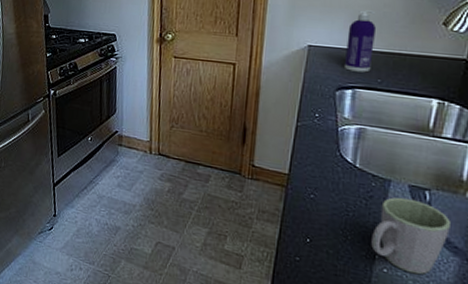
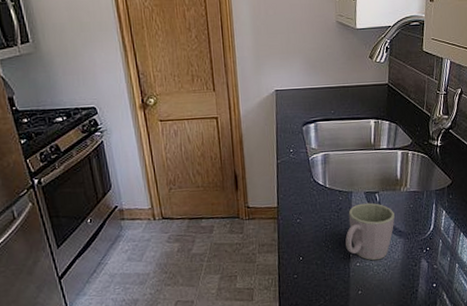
spray bottle: present [343,10,376,73] -> none [304,52,325,108]

